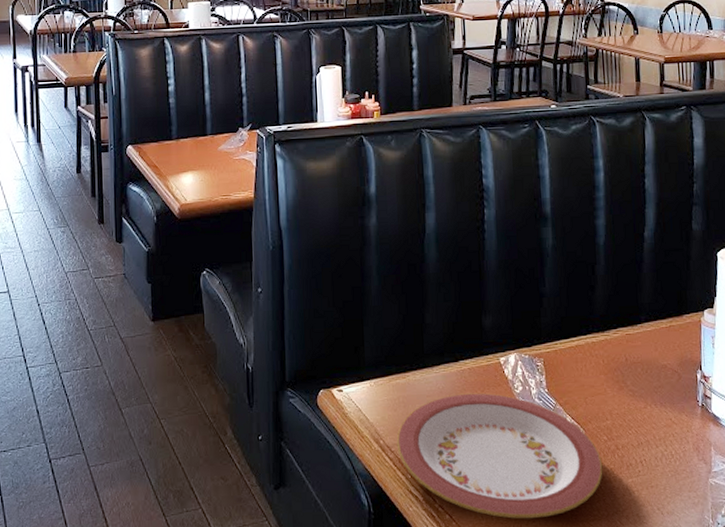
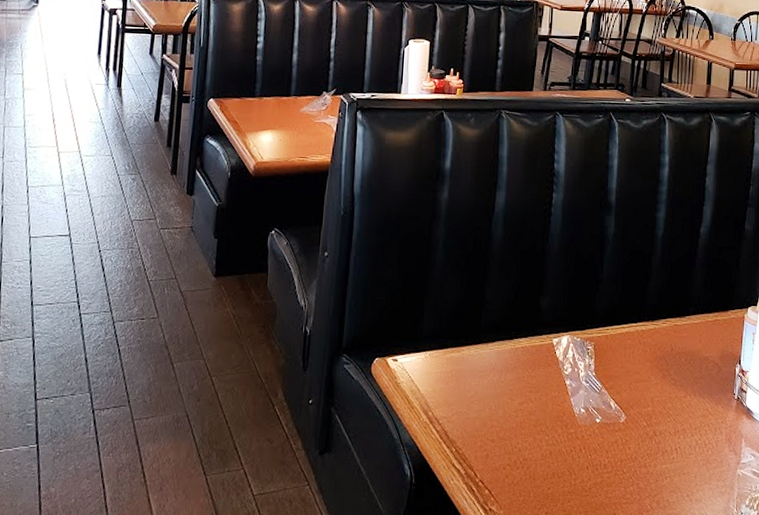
plate: present [396,393,603,519] -> none [444,371,640,499]

